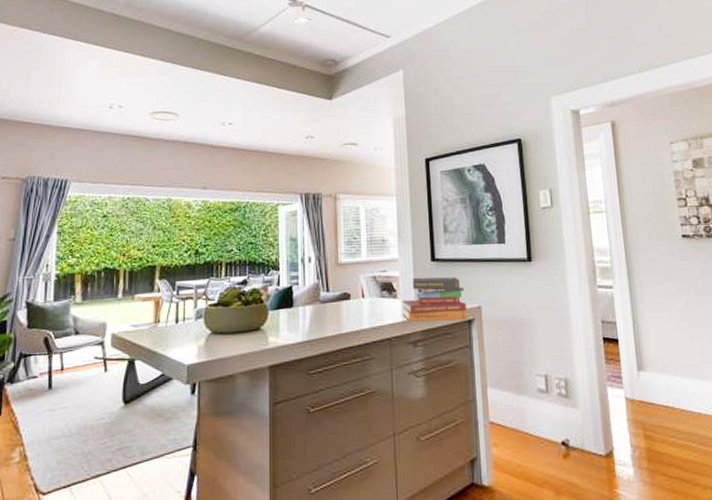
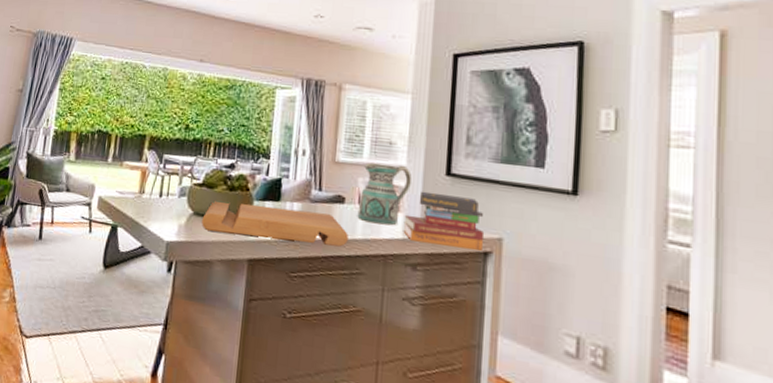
cutting board: none [221,311,357,346] -> present [202,200,348,247]
ceramic pitcher: none [362,258,404,313] -> present [357,162,412,226]

